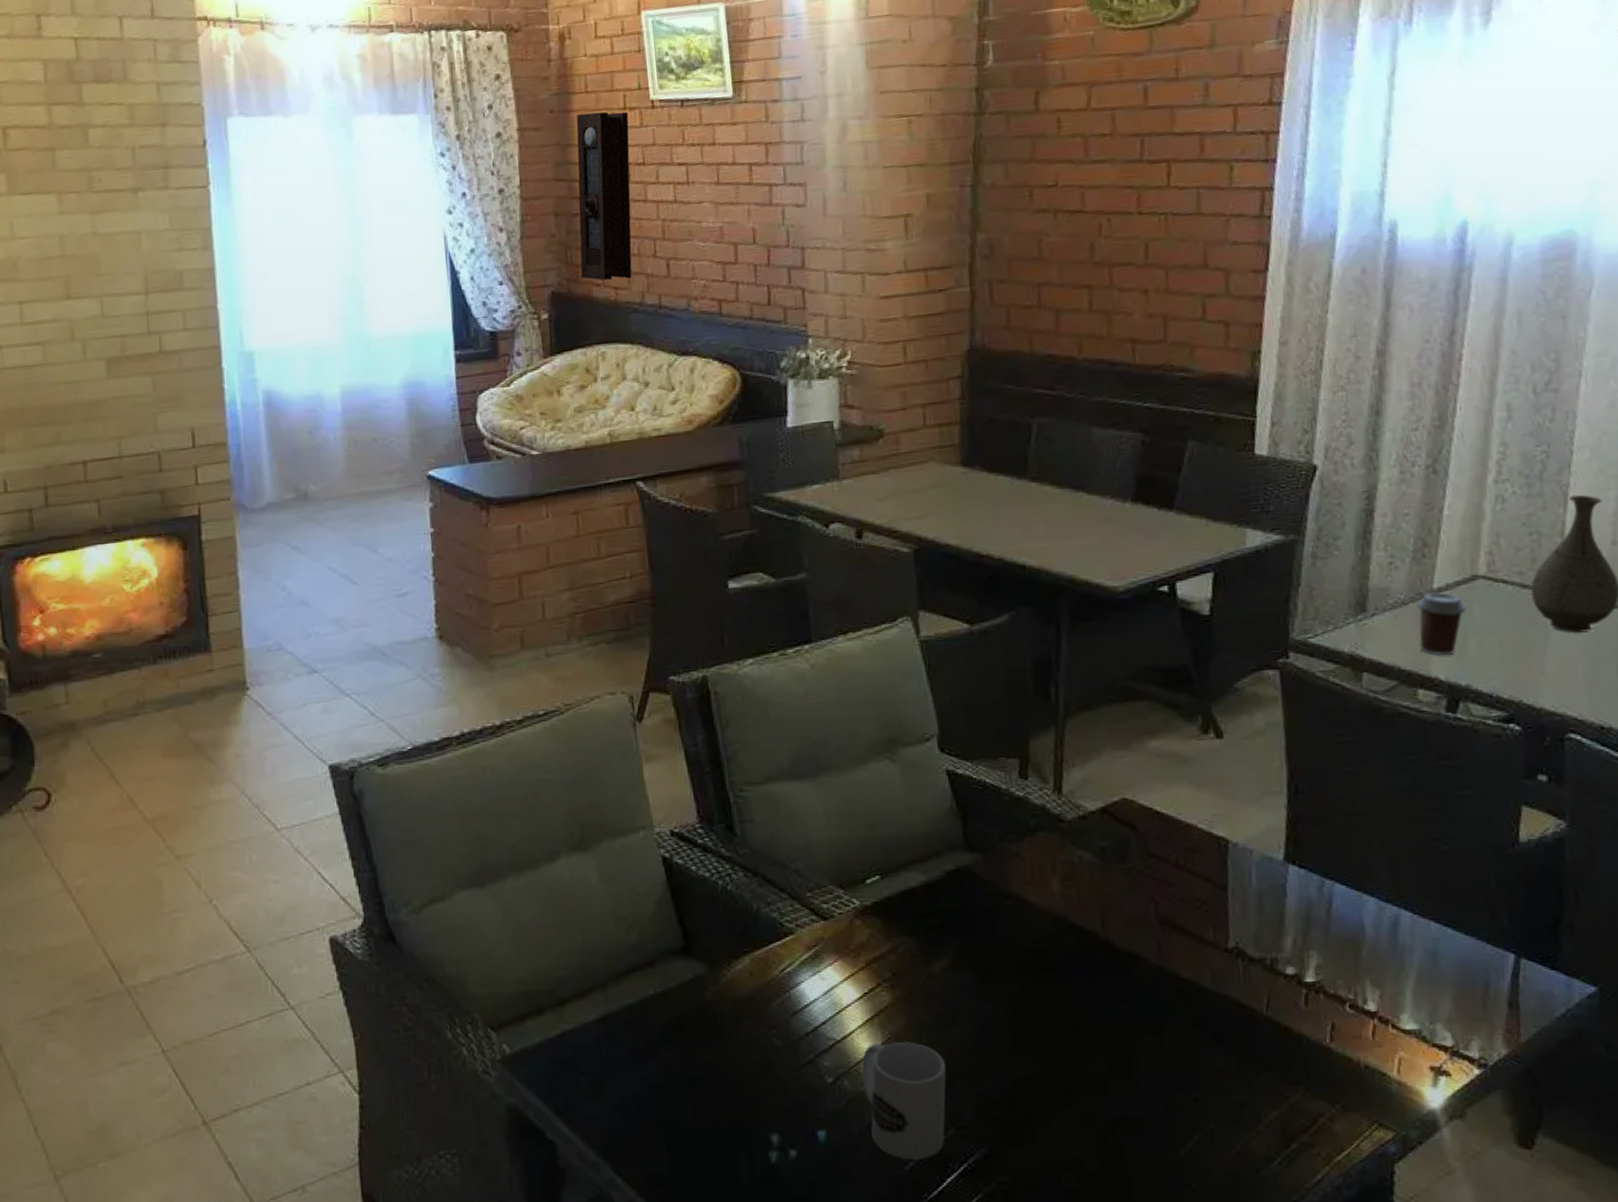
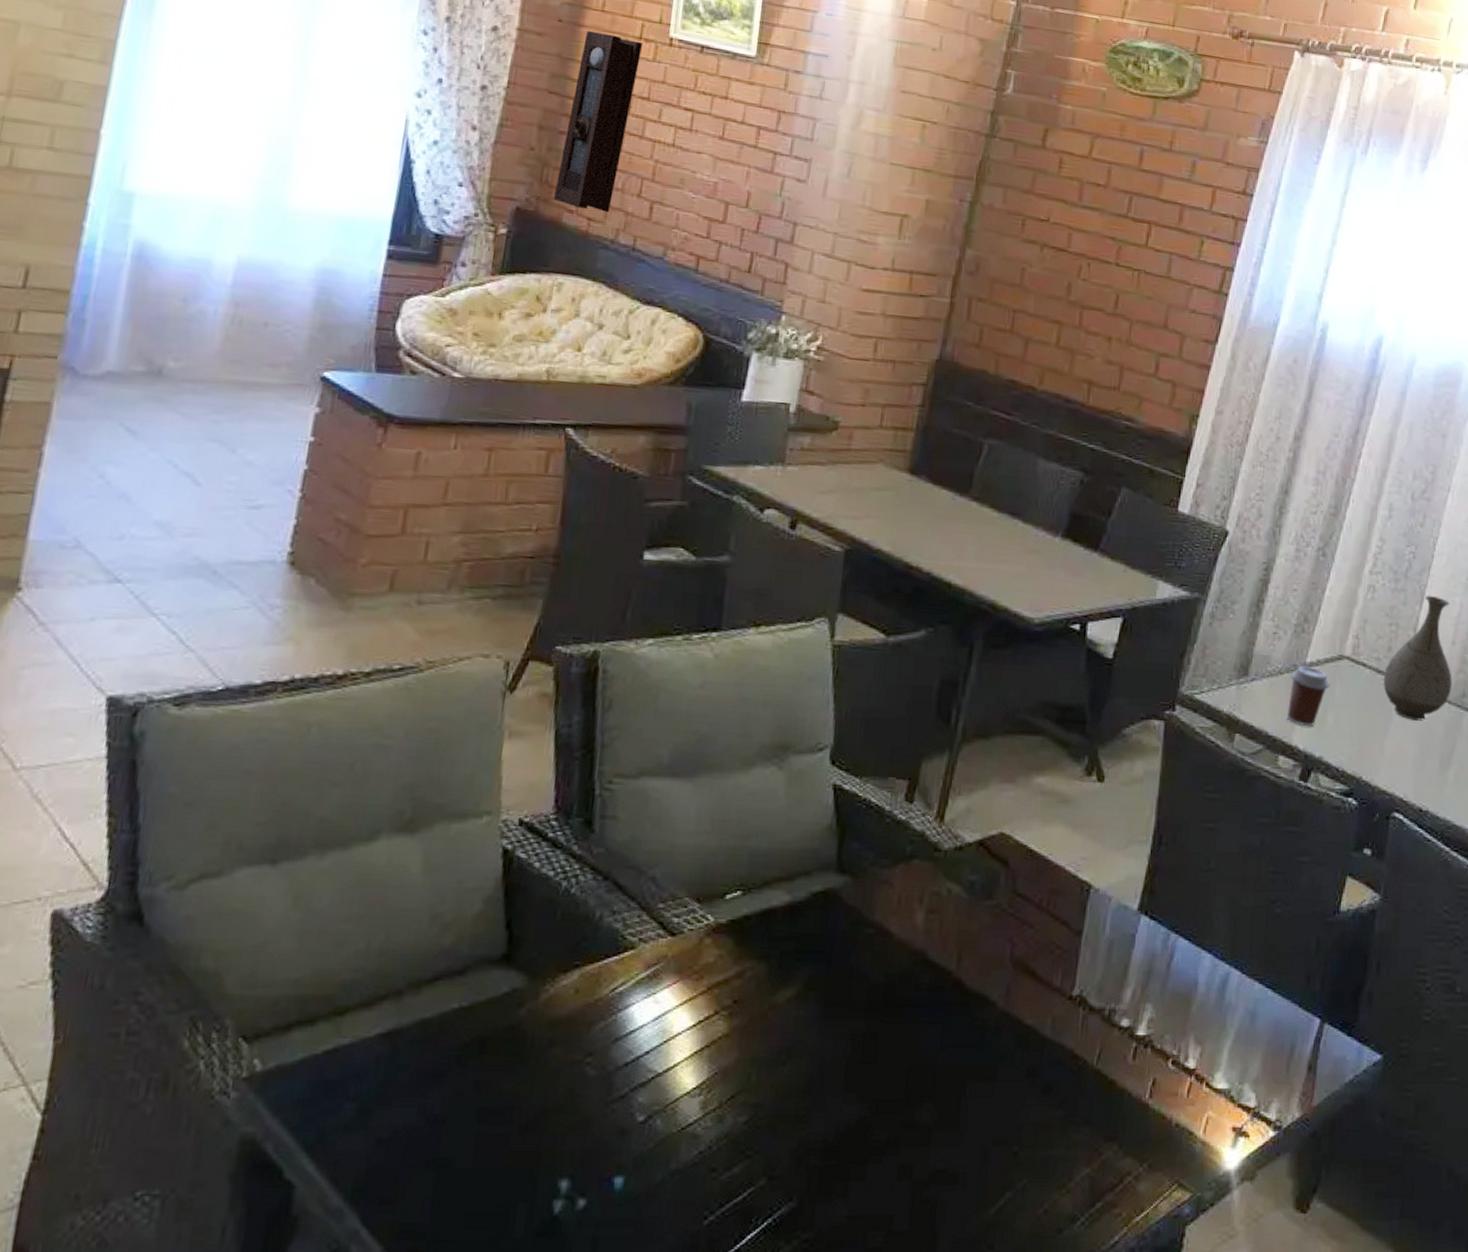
mug: present [862,1041,946,1160] -> none [674,1077,771,1213]

